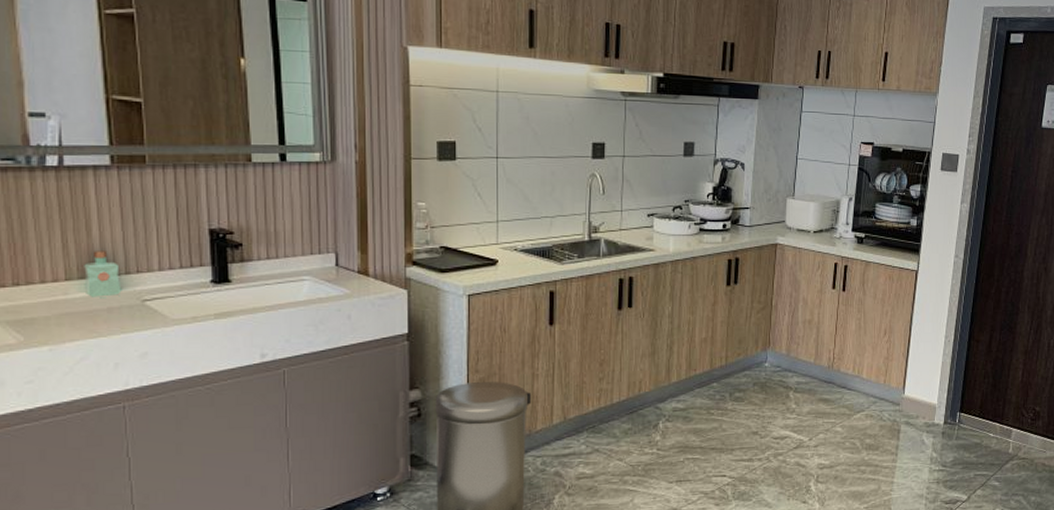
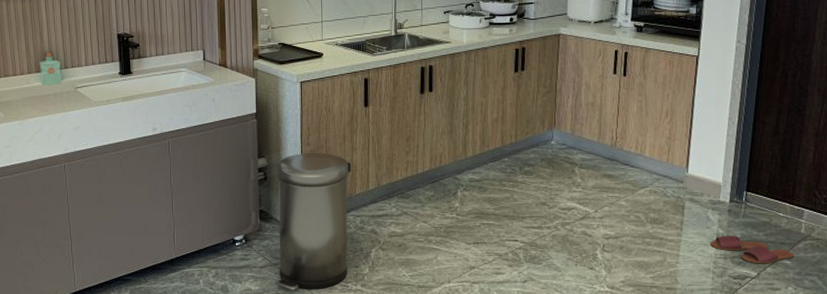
slippers: none [924,458,1002,487] -> present [710,235,794,264]

